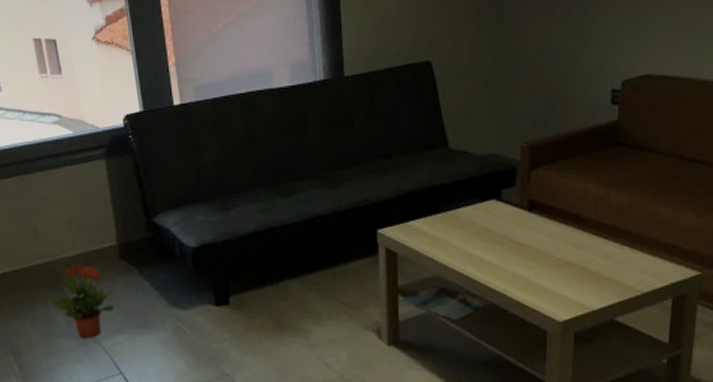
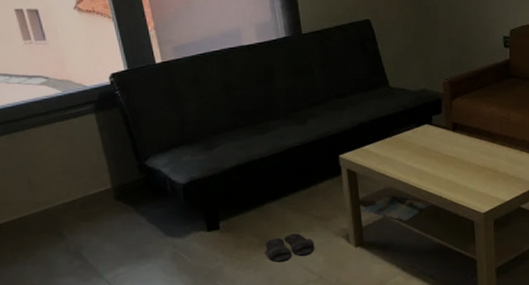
potted plant: present [49,264,115,339] -> none [49,208,114,275]
slippers: none [278,320,338,352] -> present [264,233,315,262]

